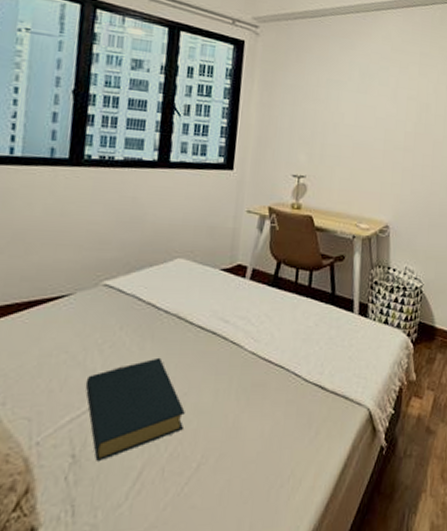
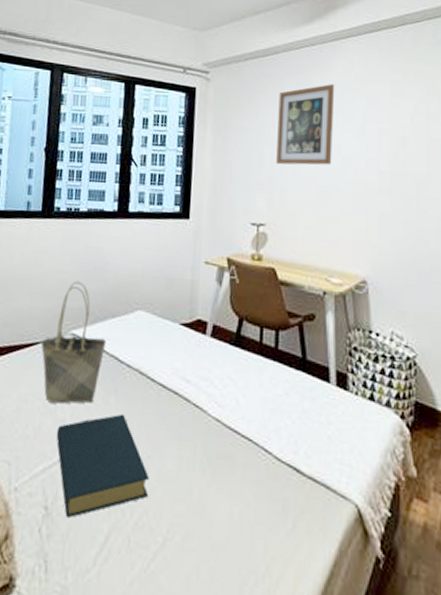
tote bag: none [67,231,144,354] -> present [40,281,107,404]
wall art: none [318,50,374,125] -> present [276,84,335,165]

